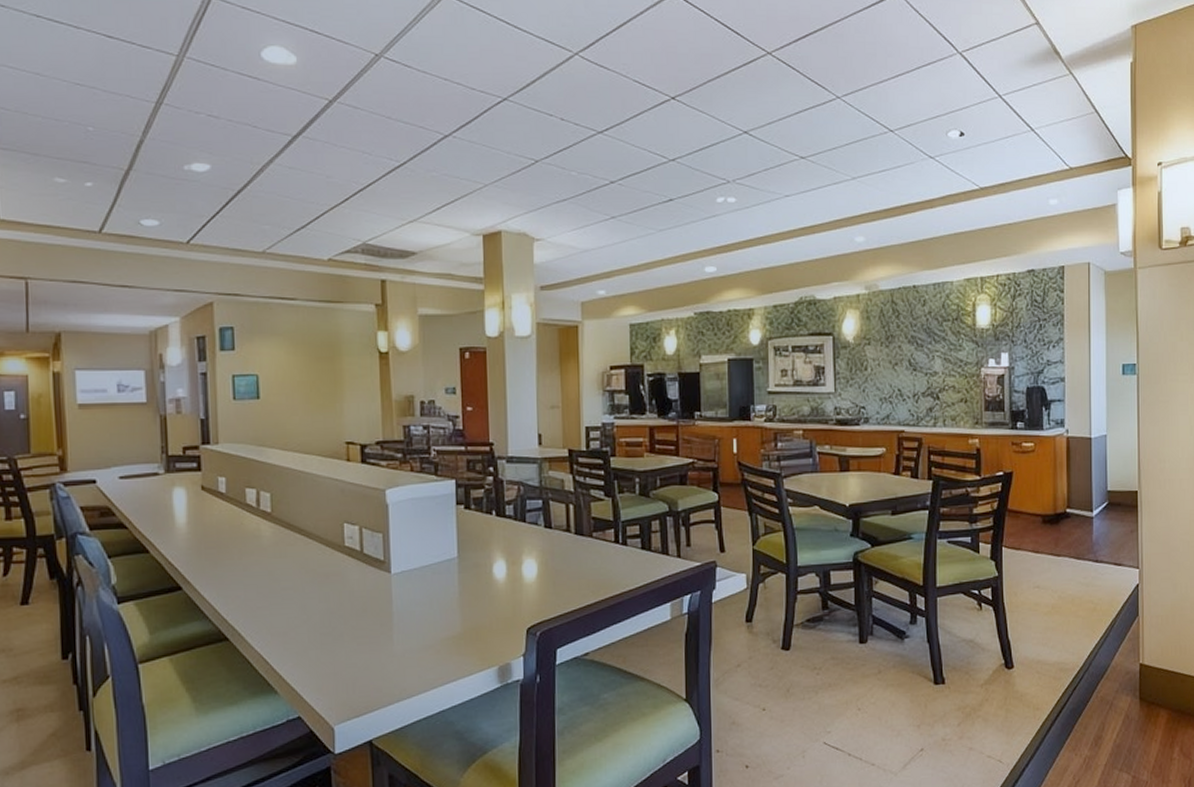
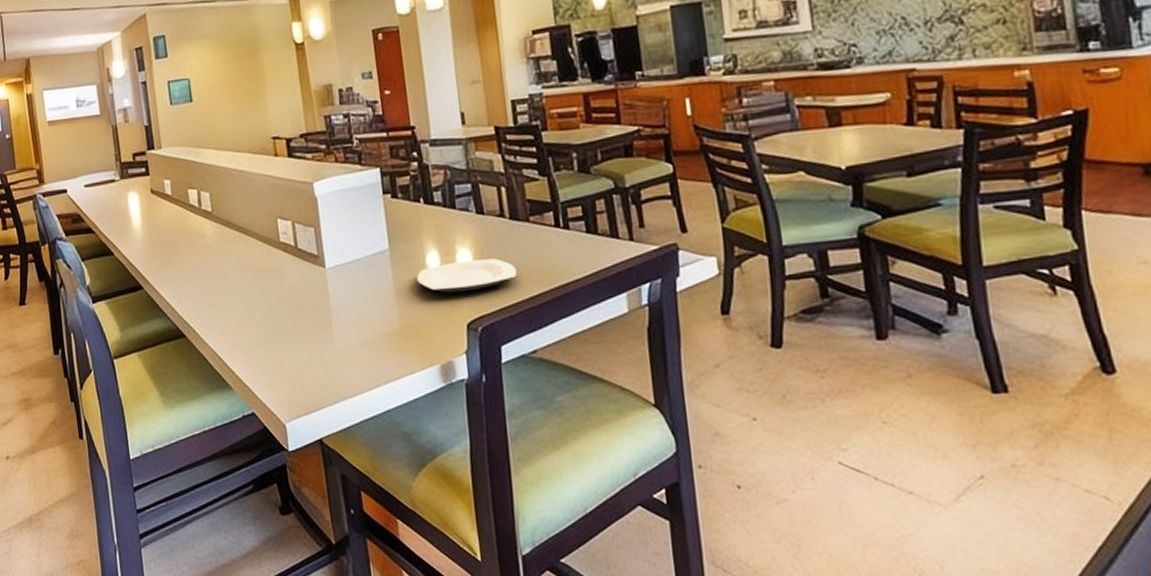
plate: none [482,569,577,600] -> present [417,258,517,293]

